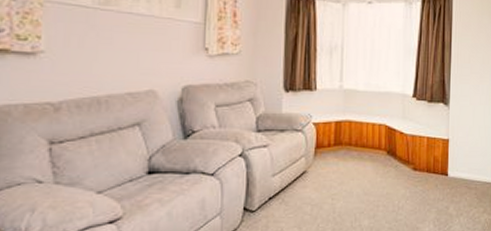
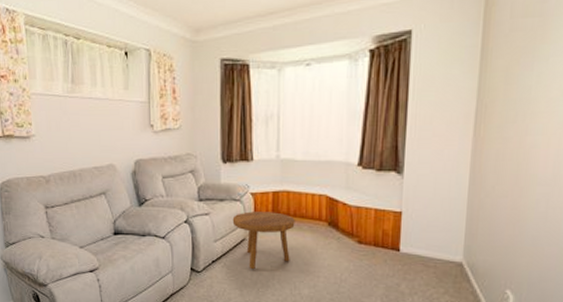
footstool: none [293,142,356,204] -> present [232,211,295,270]

